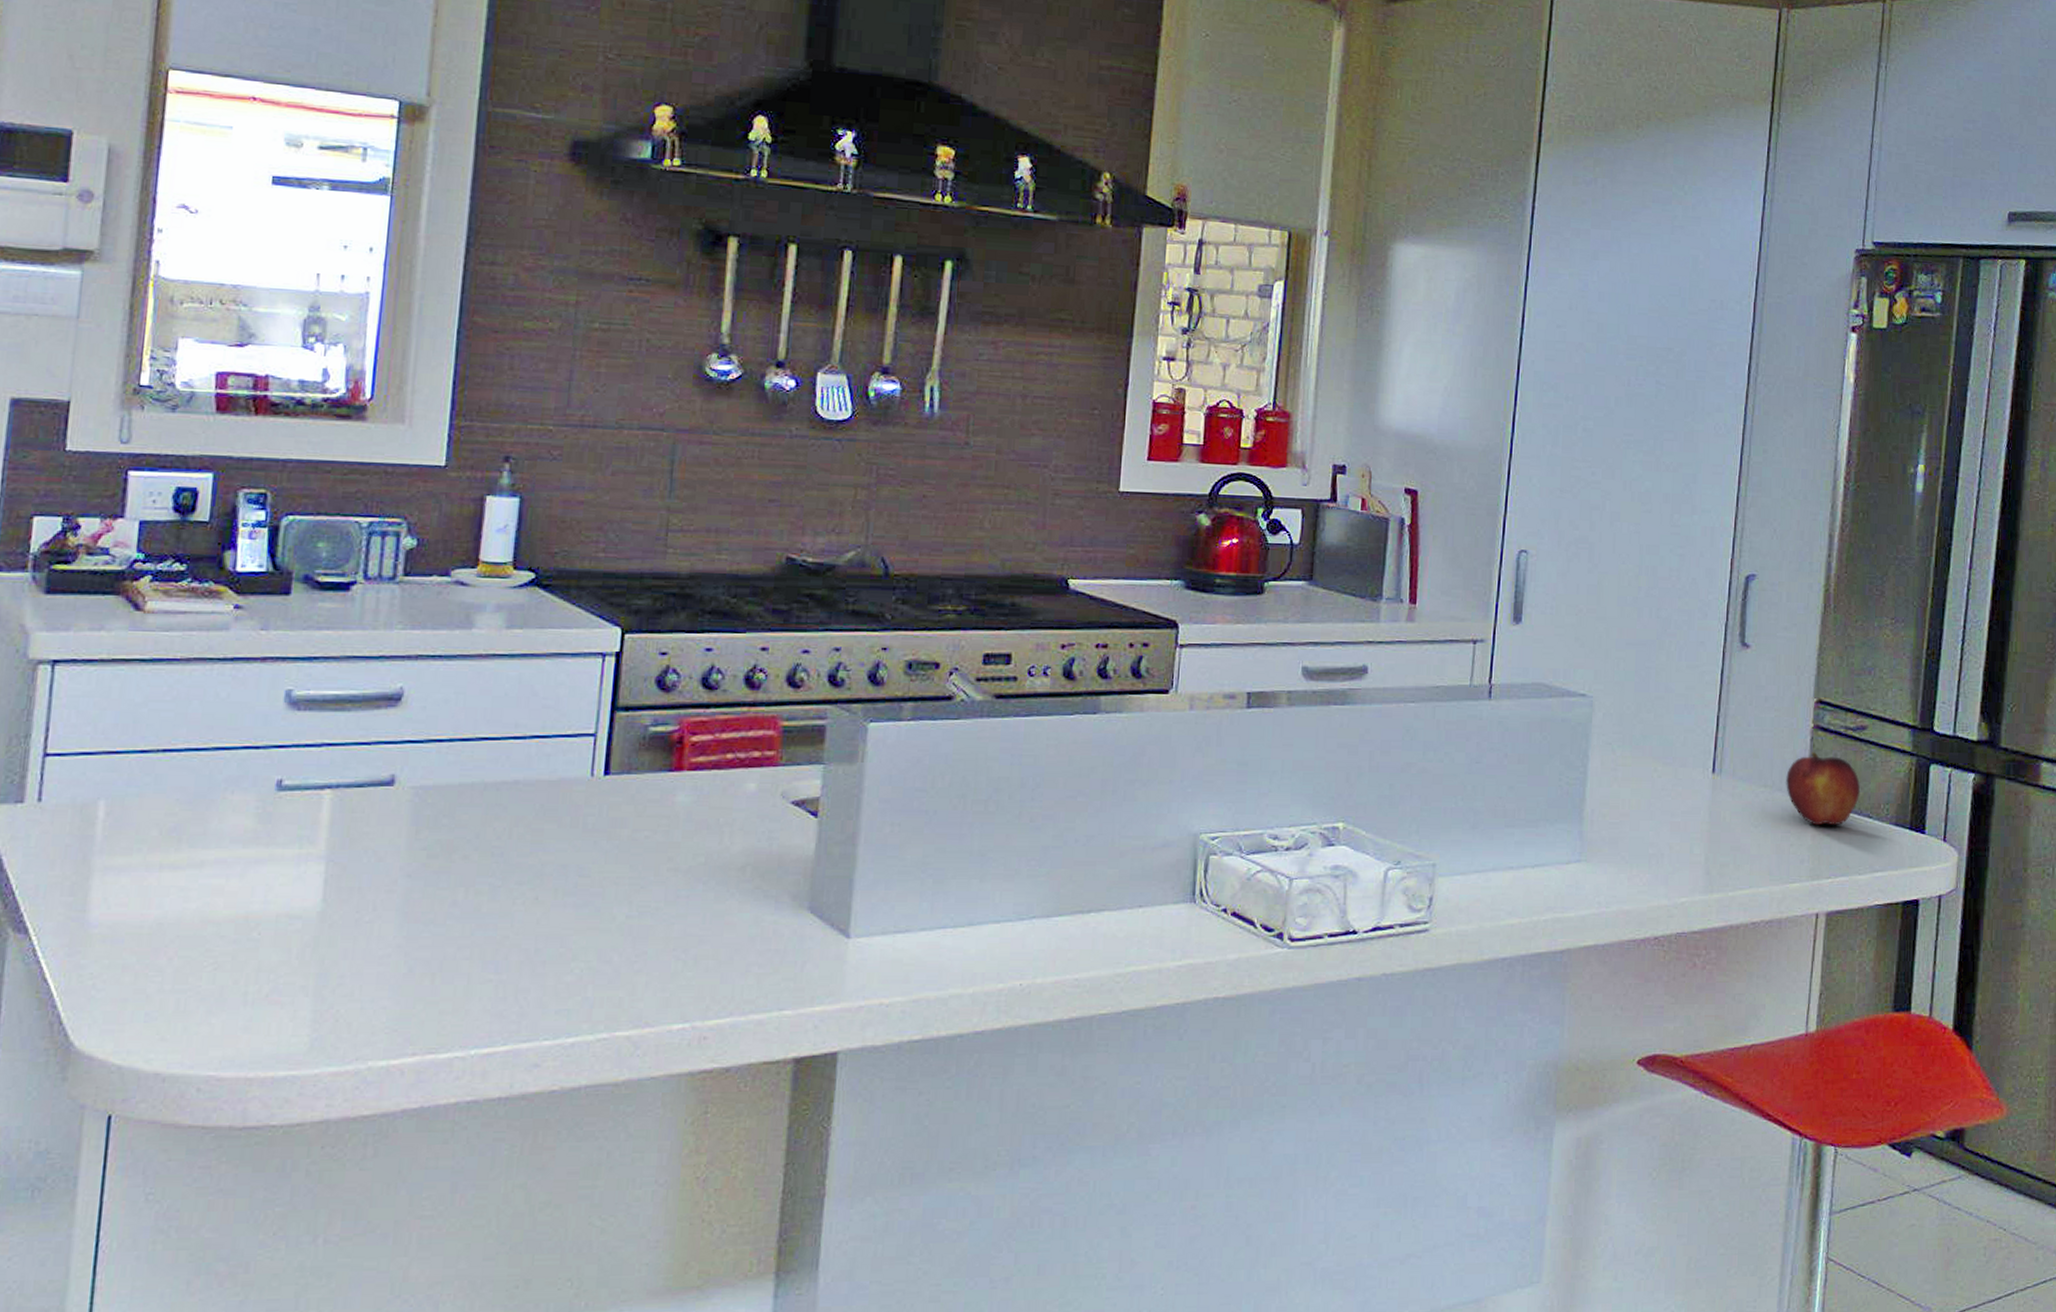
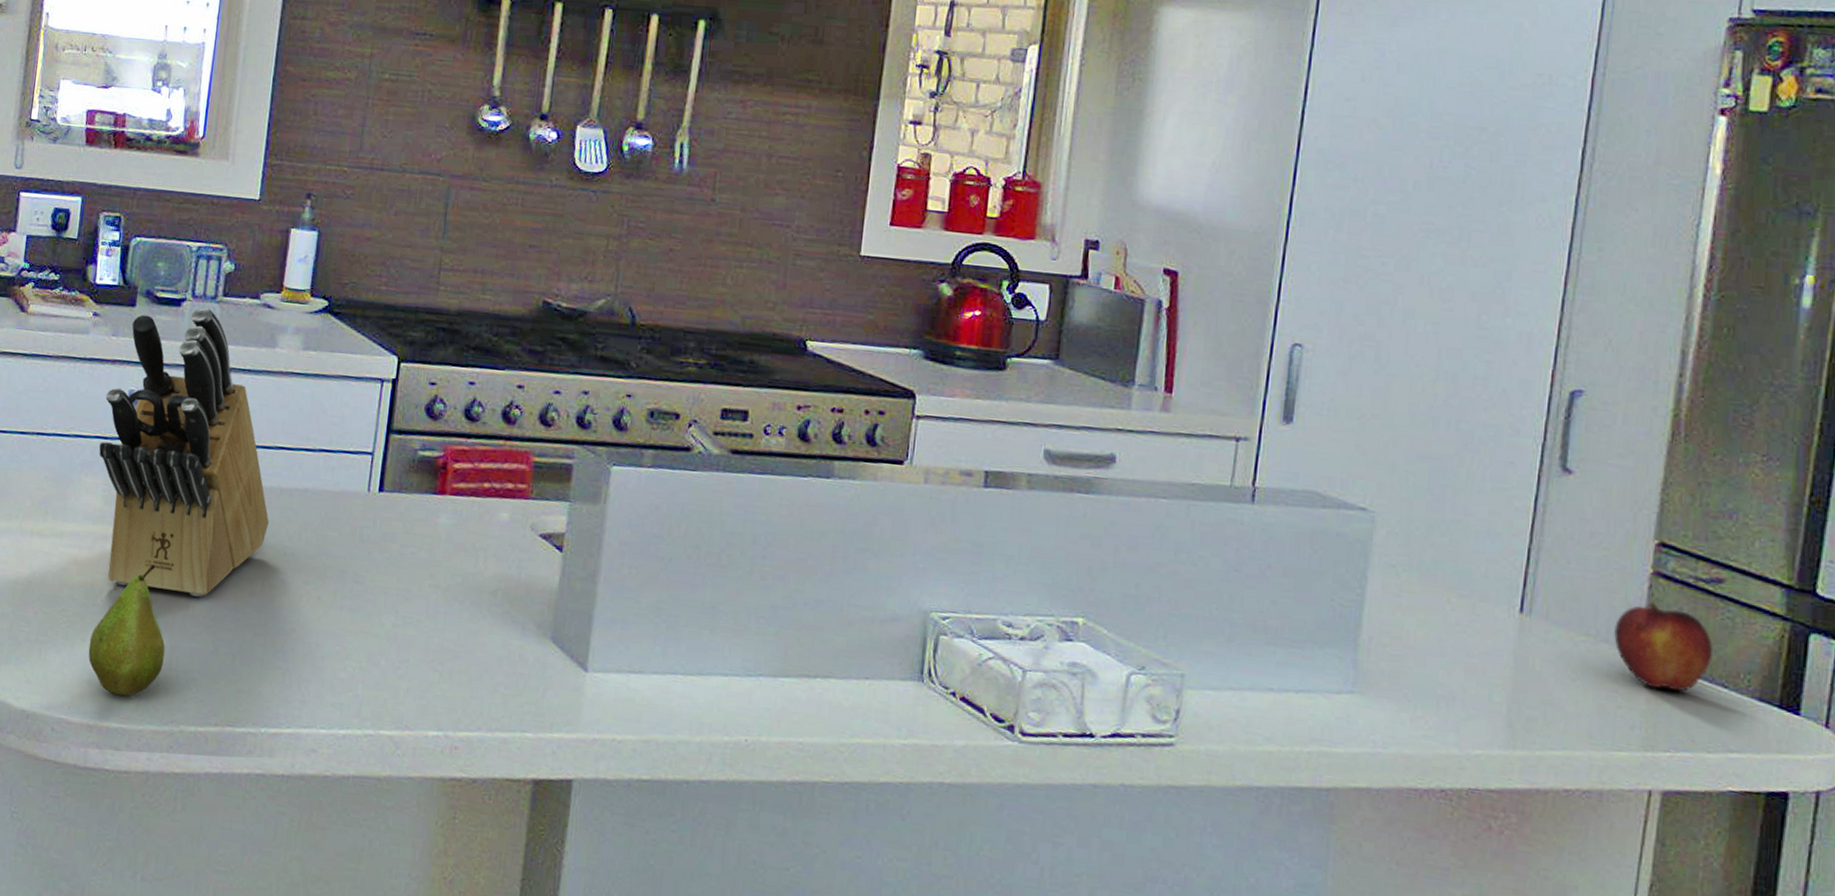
fruit: none [243,885,345,1039] -> present [88,564,165,696]
knife block: none [248,589,472,914] -> present [99,307,269,597]

